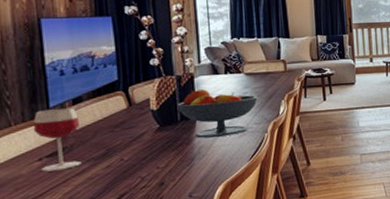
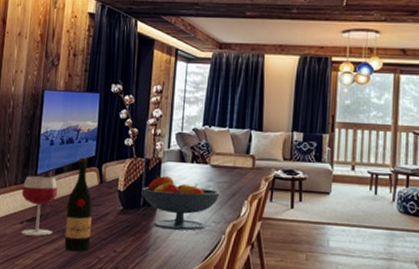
wine bottle: none [93,83,129,178] -> present [64,157,93,252]

